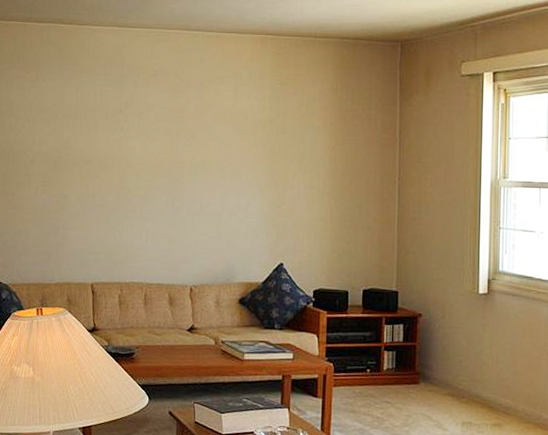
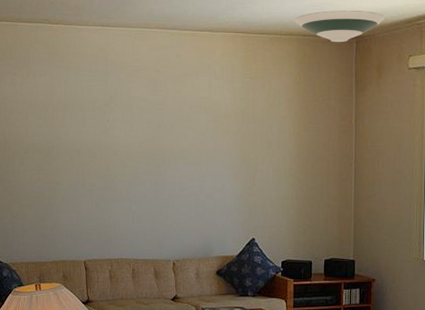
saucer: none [332,11,434,47] -> present [295,10,385,43]

